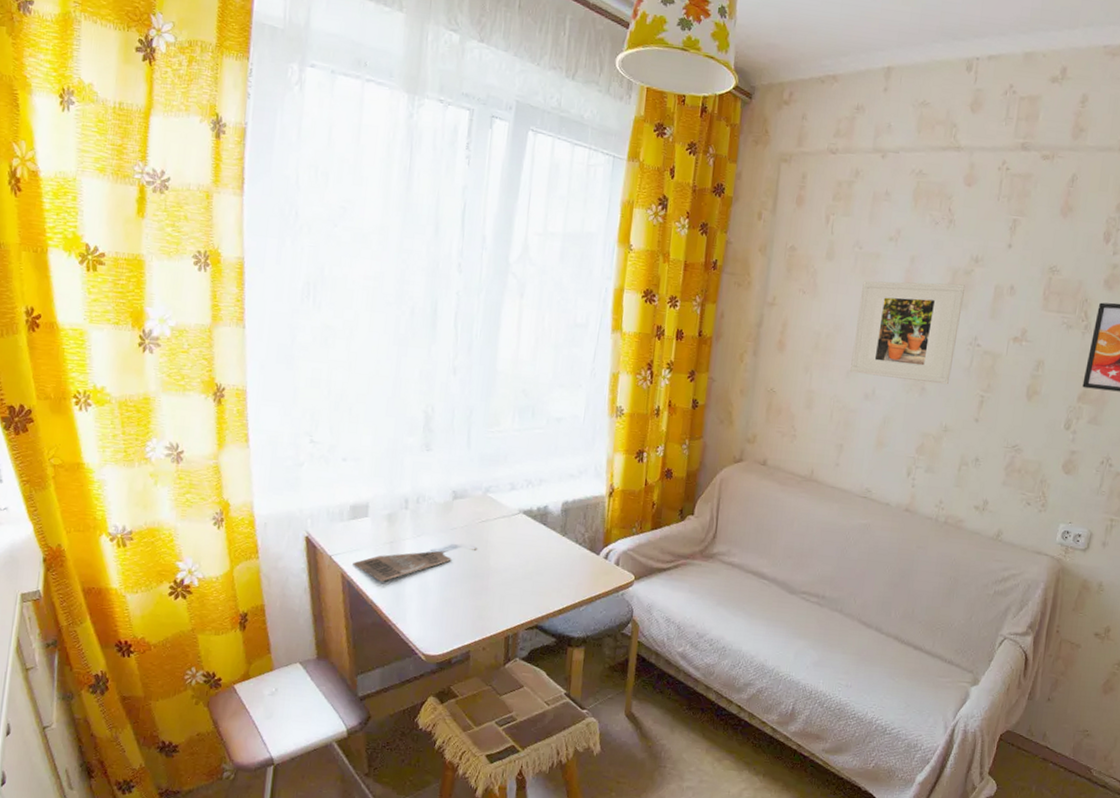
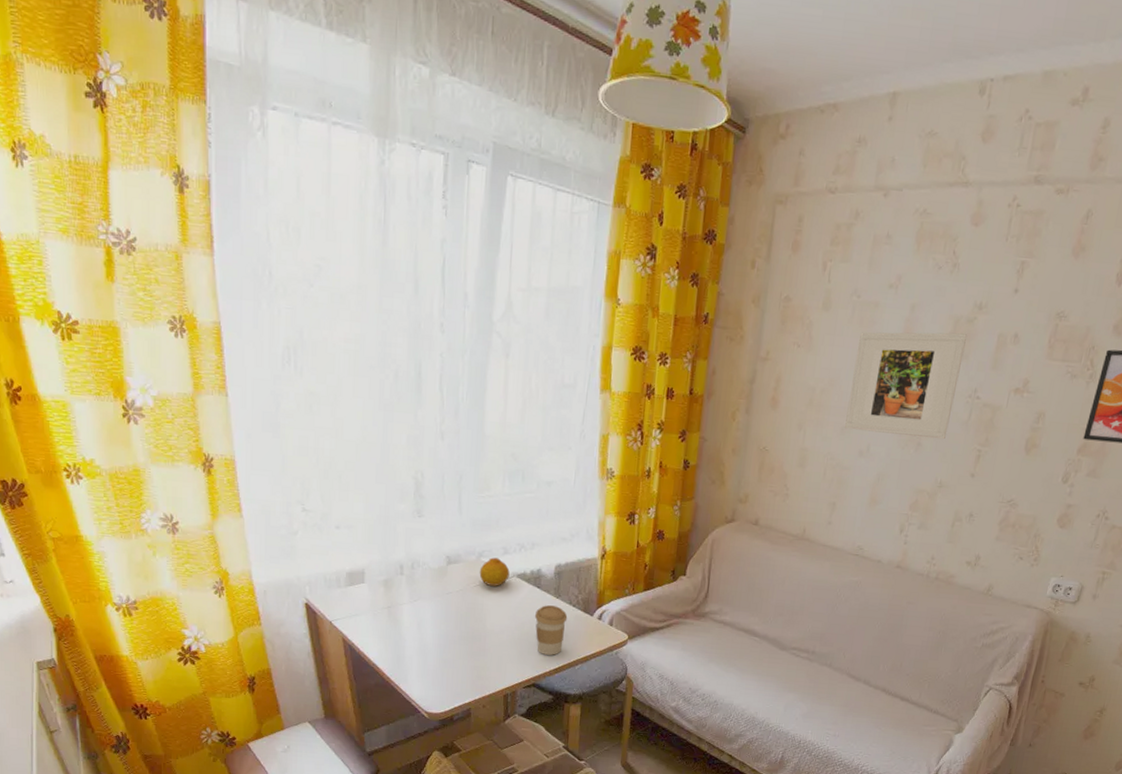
home sign: present [353,548,477,582] -> none [353,611,473,645]
fruit: none [485,493,516,523] -> present [479,557,510,586]
coffee cup: none [539,543,573,596] -> present [534,605,568,655]

